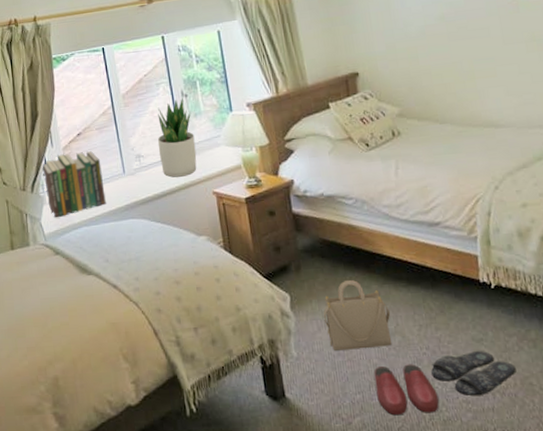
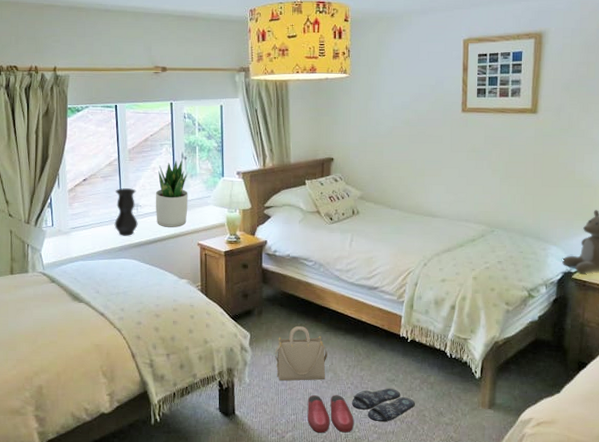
books: present [43,151,106,217] -> none [48,195,103,250]
vase: none [112,137,143,193] -> present [114,188,138,236]

